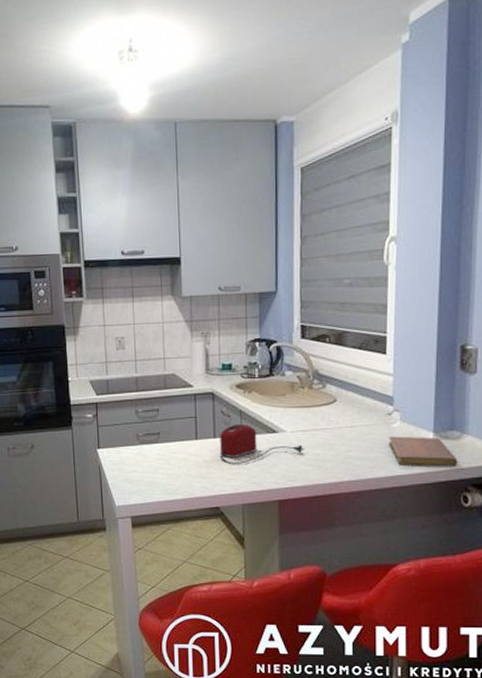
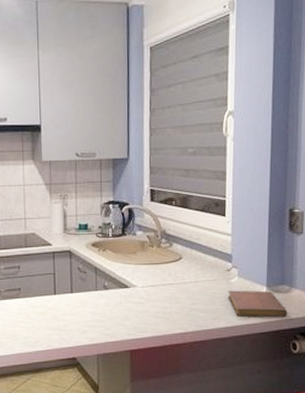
toaster: present [220,423,305,464] -> none [77,279,154,317]

